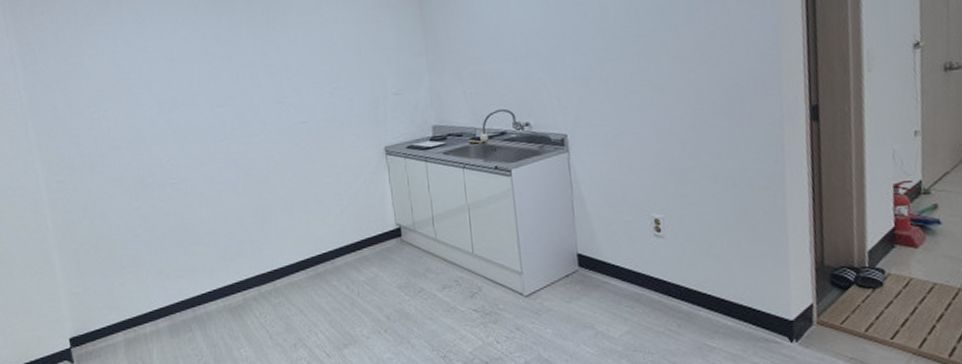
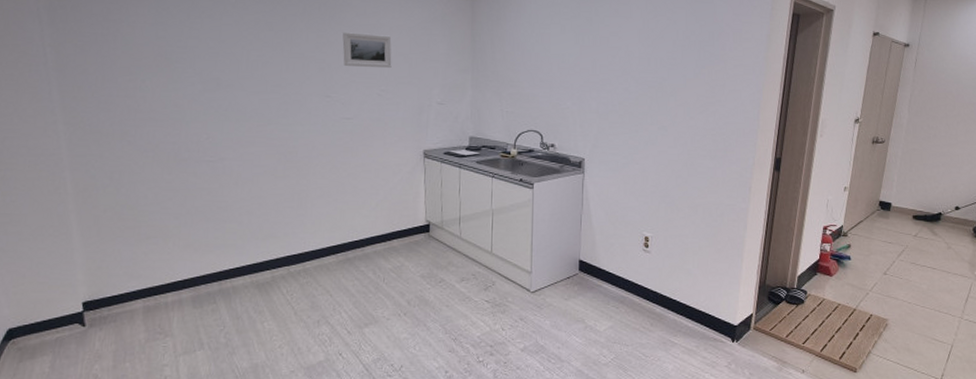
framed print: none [288,29,341,68] -> present [342,32,392,68]

